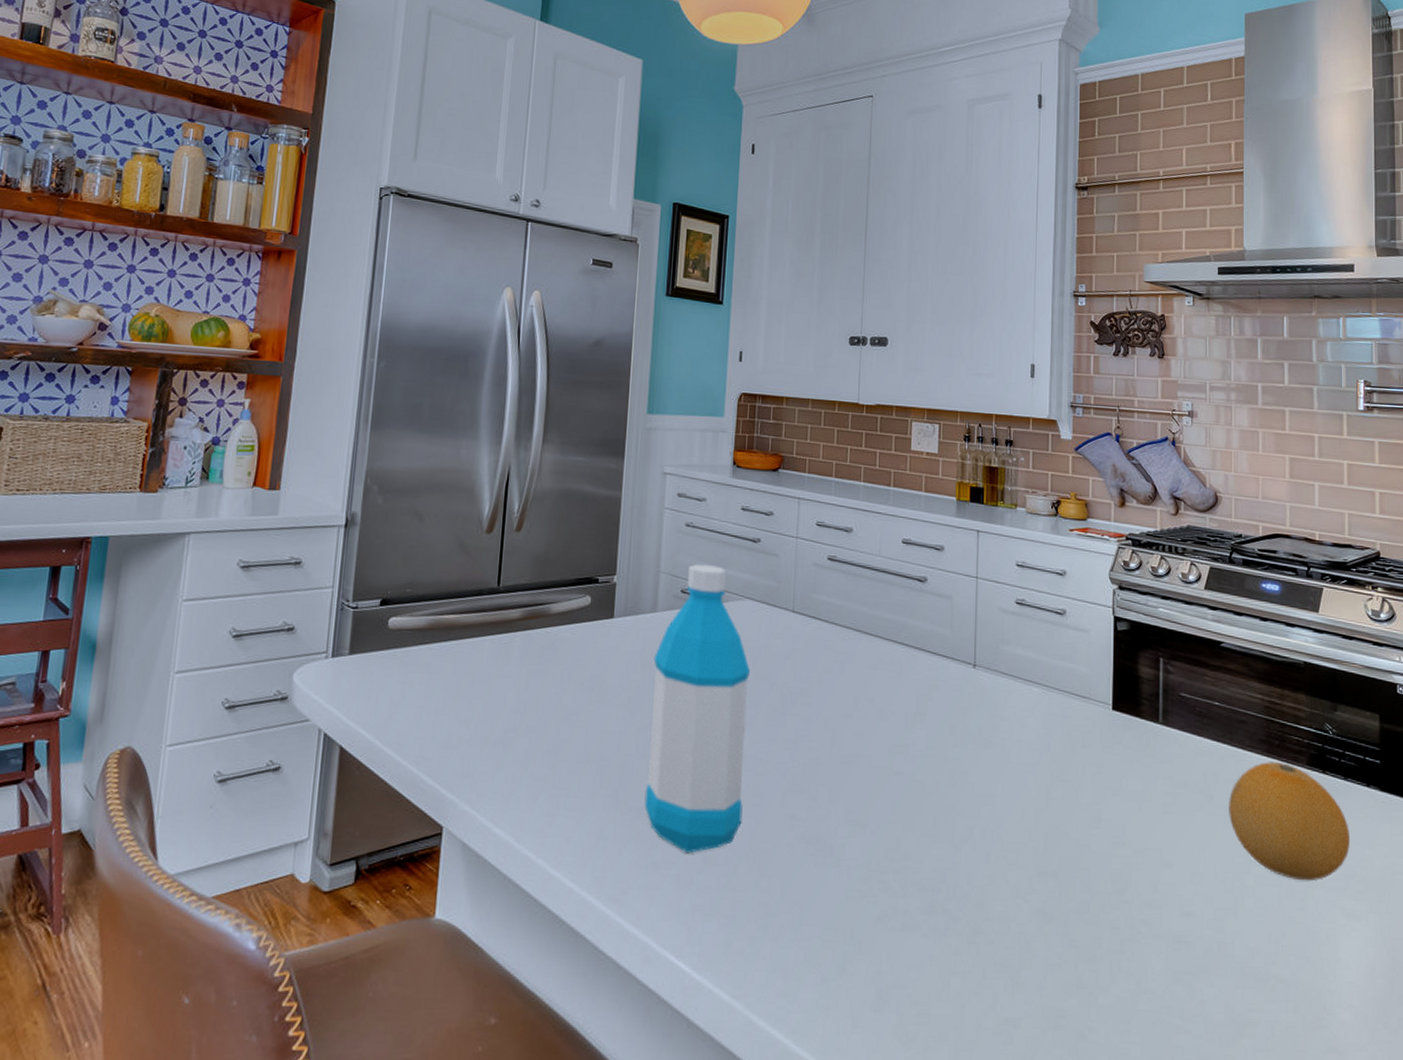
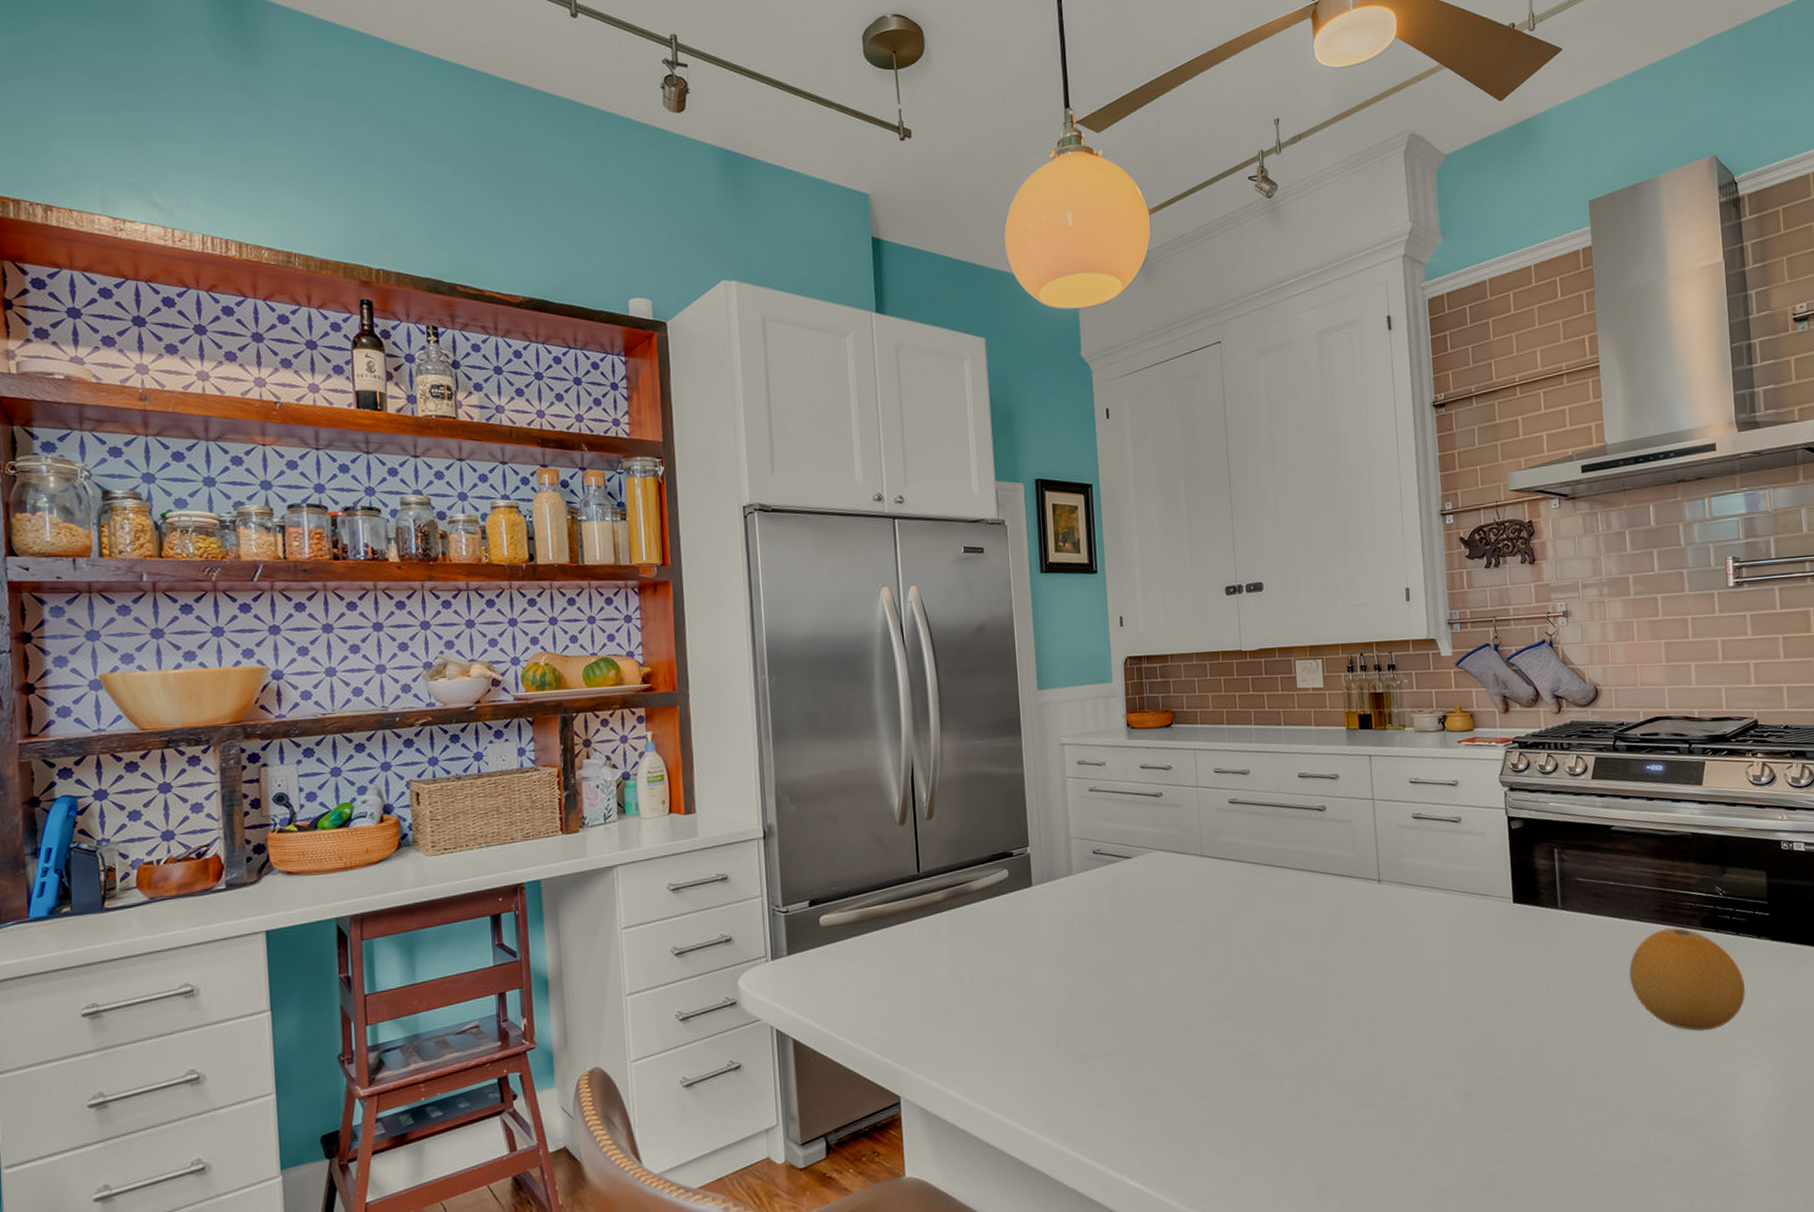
water bottle: present [644,565,750,854] -> none [1075,824,1177,1088]

